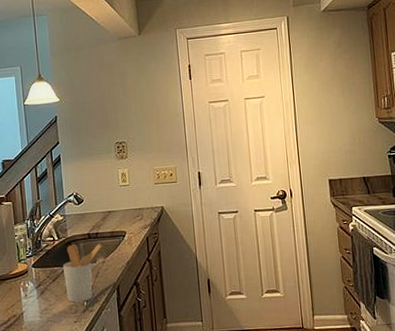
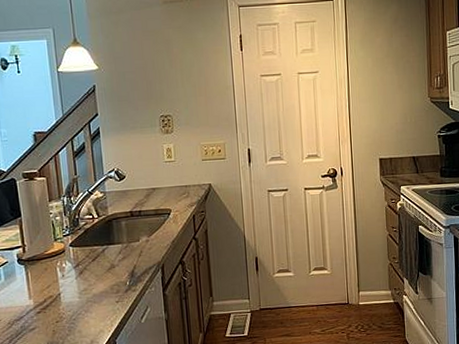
utensil holder: present [62,243,102,303] -> none [103,221,146,283]

